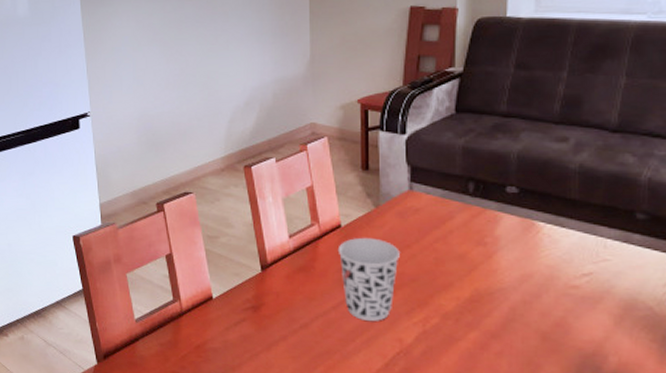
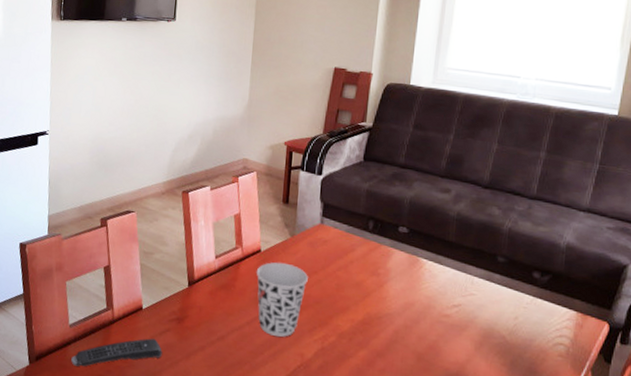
remote control: none [141,330,239,364] -> present [71,338,162,367]

